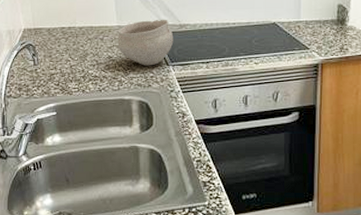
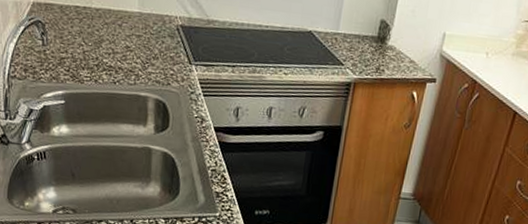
bowl: present [117,19,174,66] -> none [137,10,200,62]

